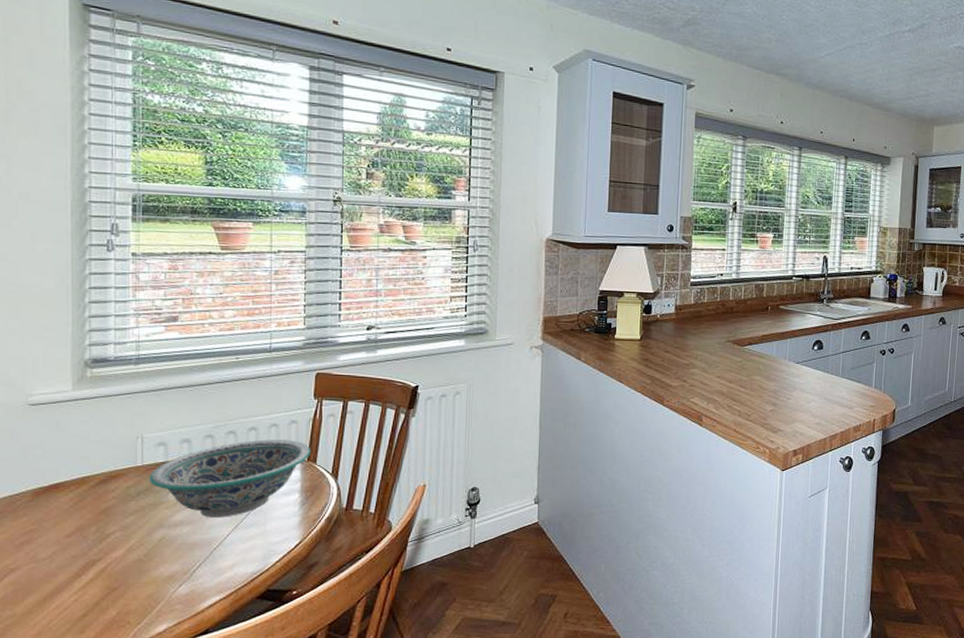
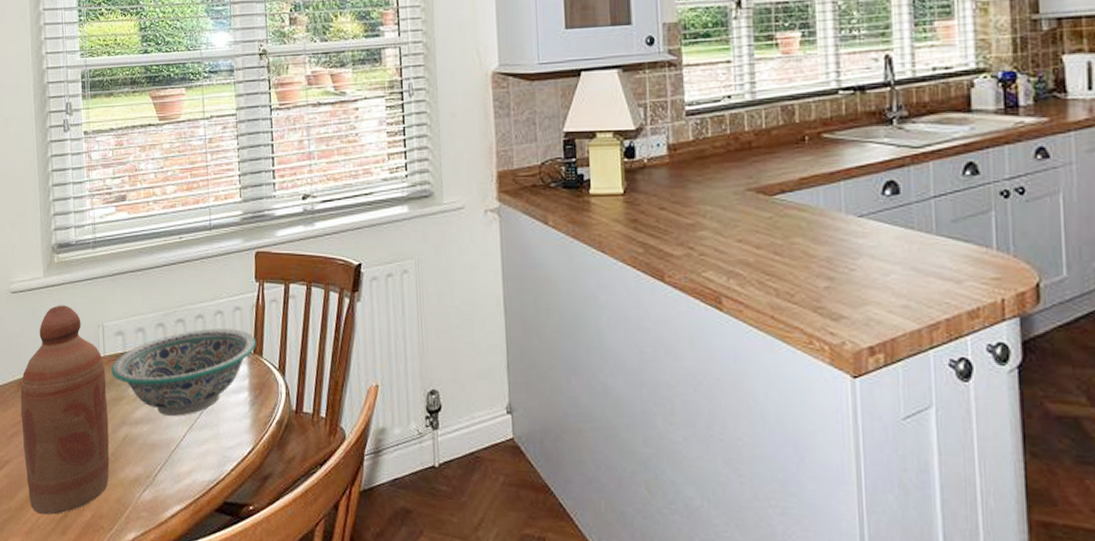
bottle: none [34,417,143,617] -> present [20,305,110,515]

